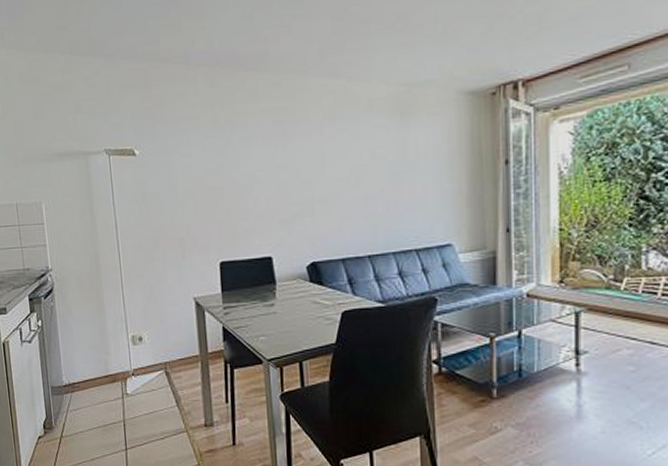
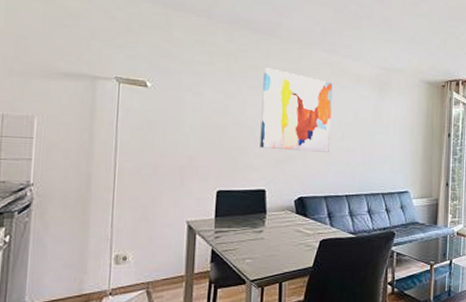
wall art: none [254,110,342,208] -> present [260,67,333,152]

